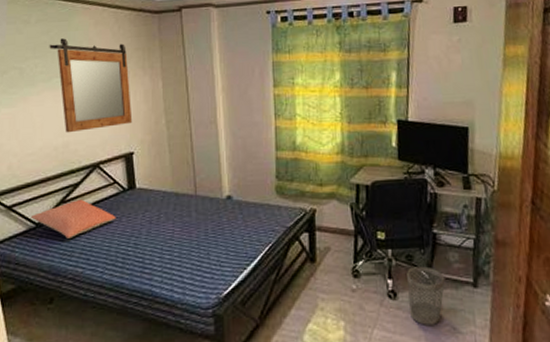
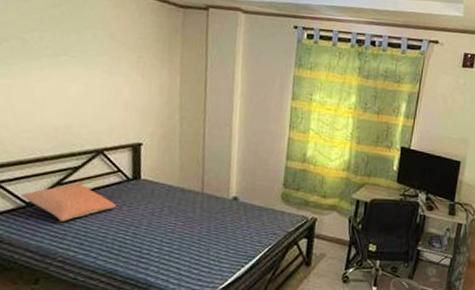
mirror: present [49,38,133,133] -> none [59,15,146,115]

